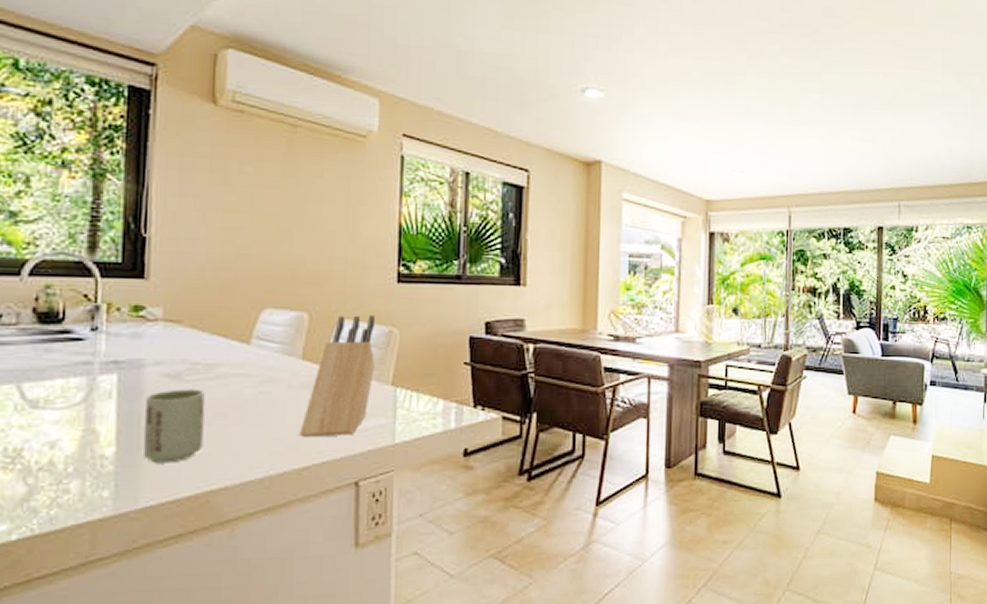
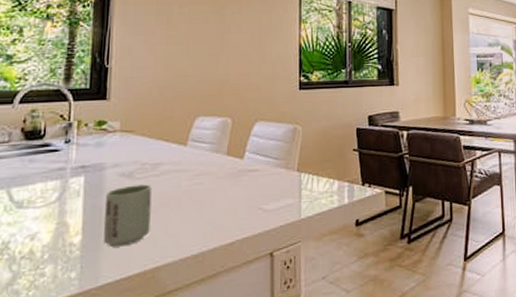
knife block: present [299,315,375,438] -> none [225,116,283,219]

